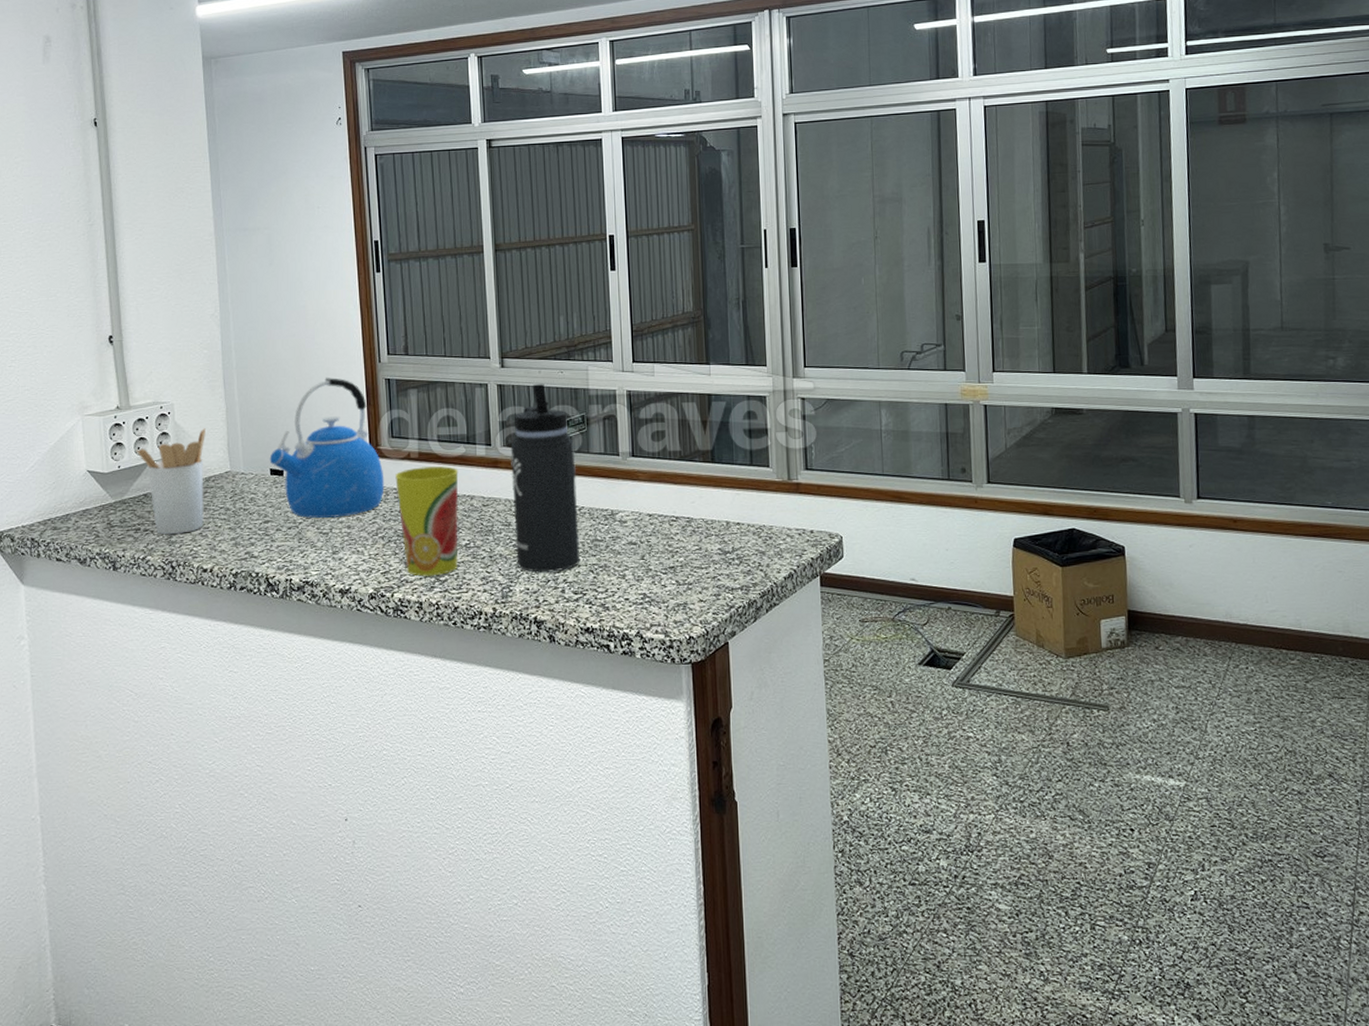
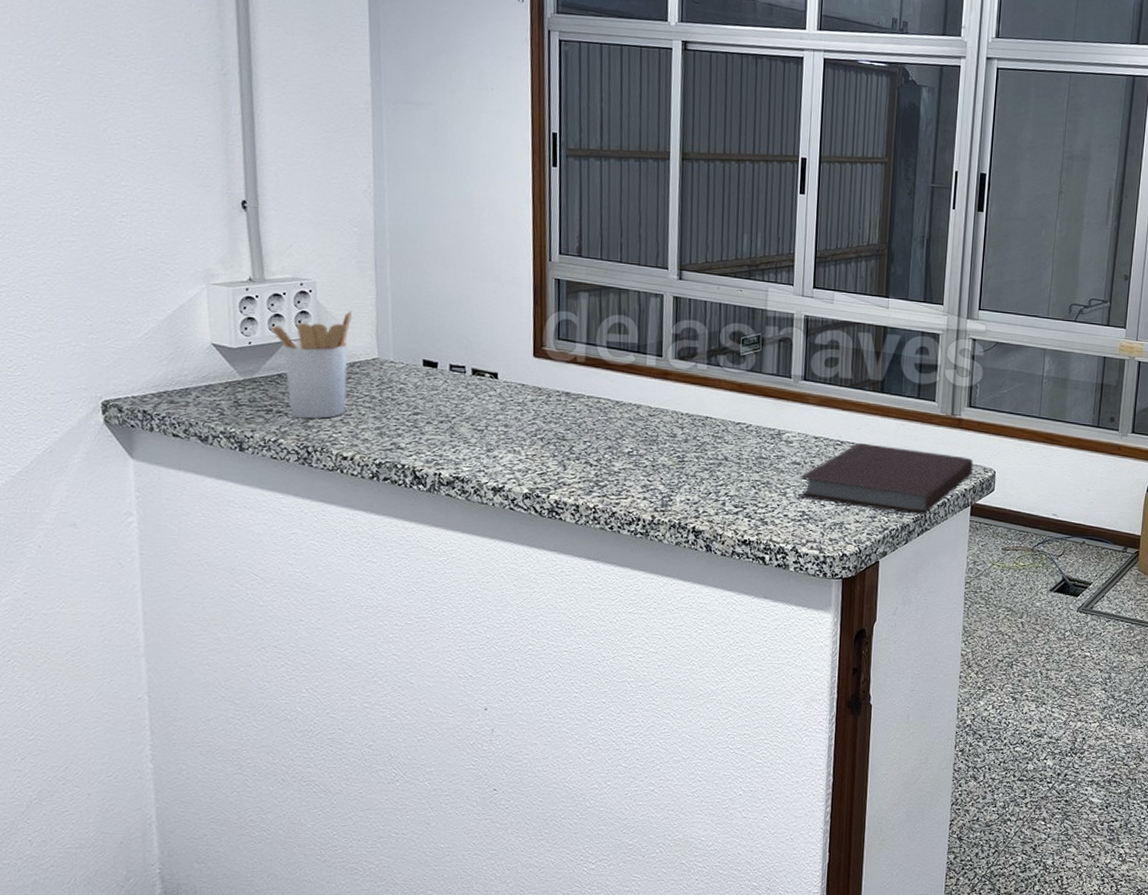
kettle: present [269,378,385,519] -> none [422,271,548,416]
cup: present [395,466,459,576] -> none [559,372,626,481]
thermos bottle: present [510,384,580,573] -> none [679,300,748,485]
notebook: none [636,517,819,589] -> present [798,443,974,515]

